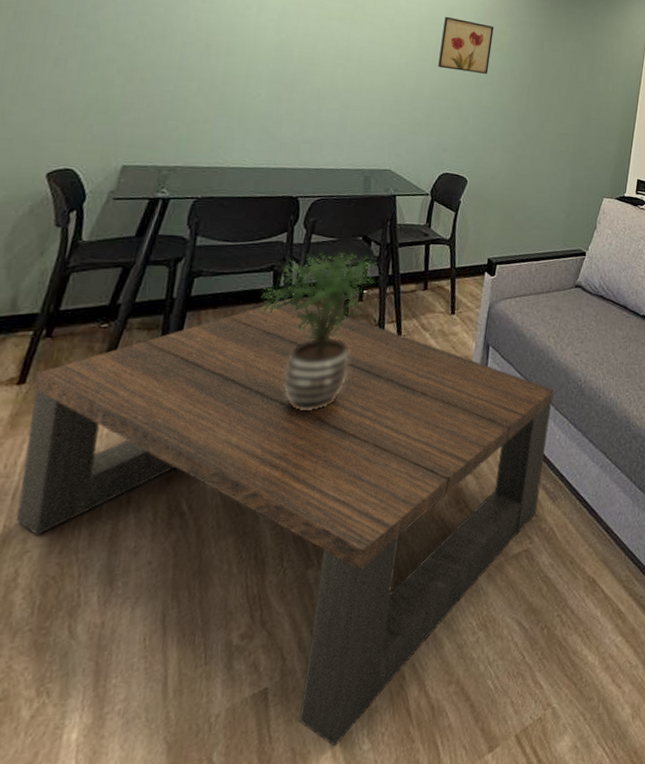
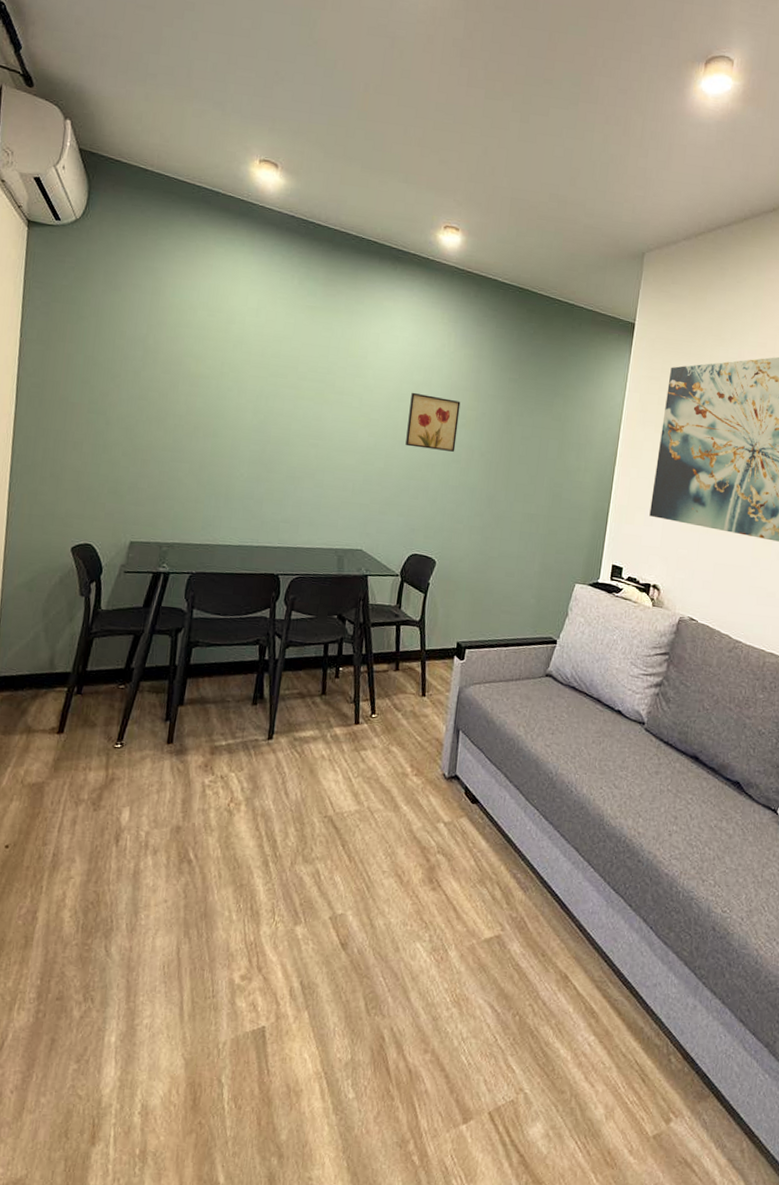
coffee table: present [15,298,554,747] -> none [61,671,524,1090]
potted plant: present [260,252,378,410] -> none [248,629,353,779]

